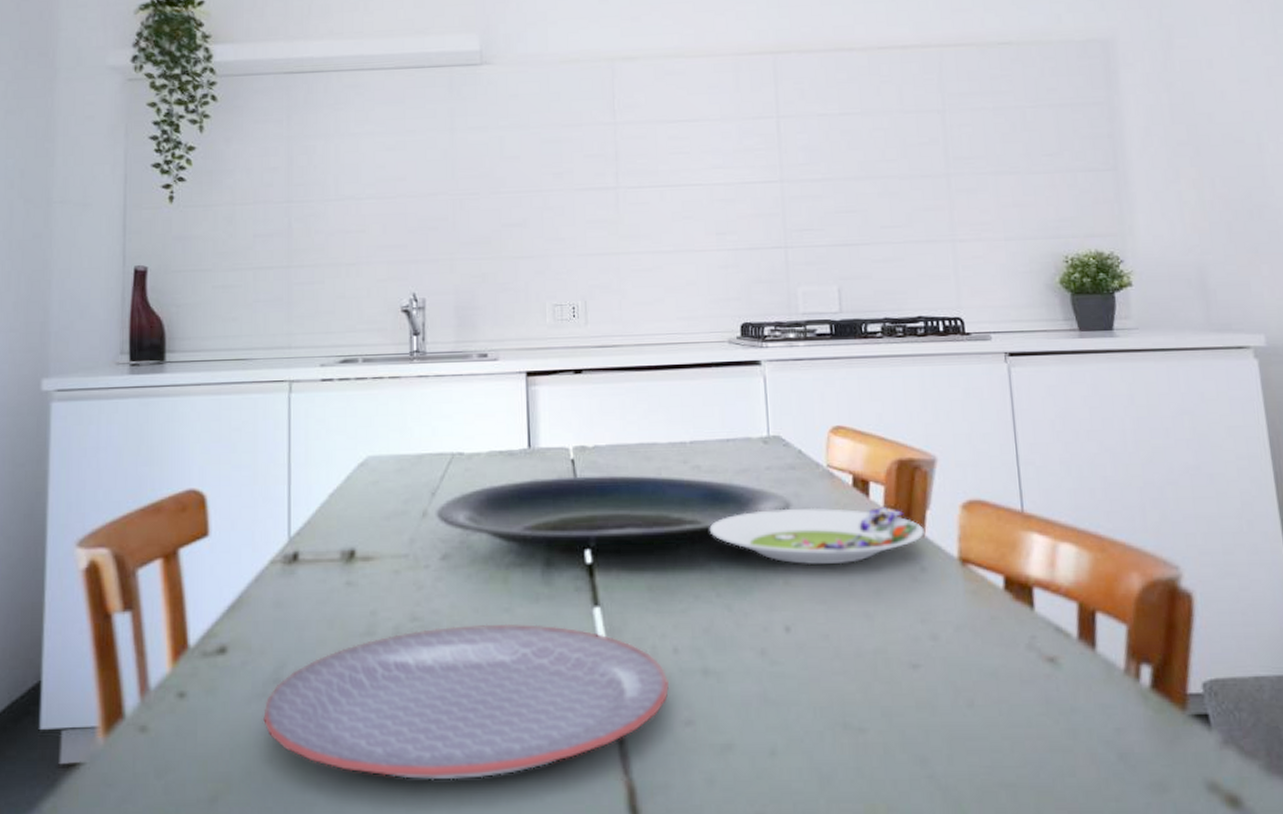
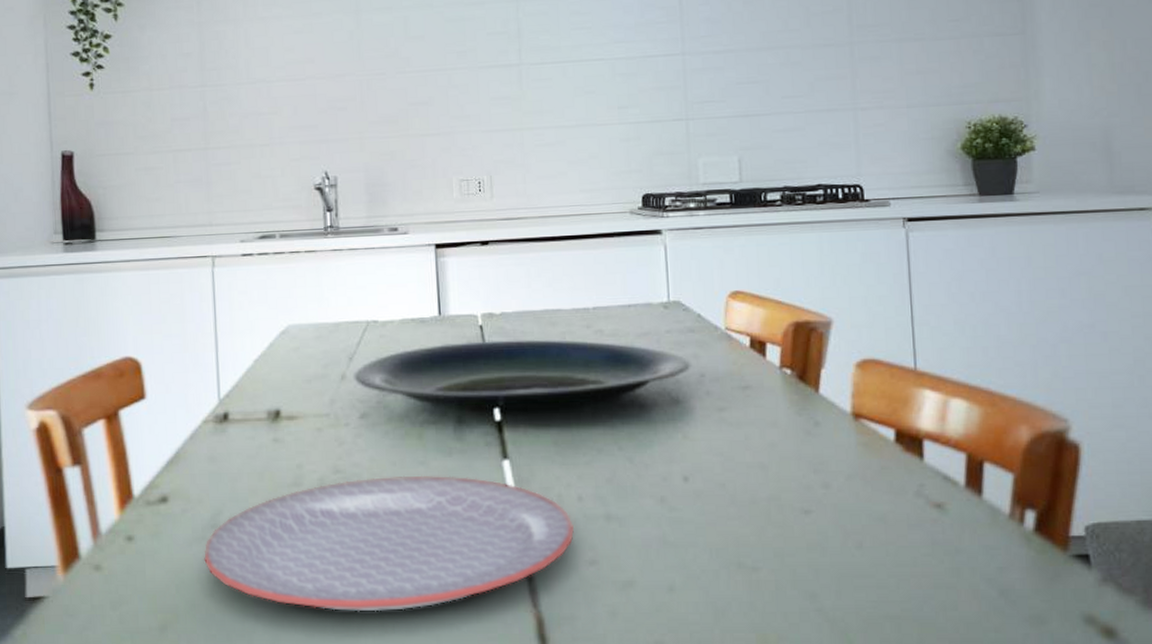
salad plate: present [709,507,924,565] -> none [611,367,819,420]

